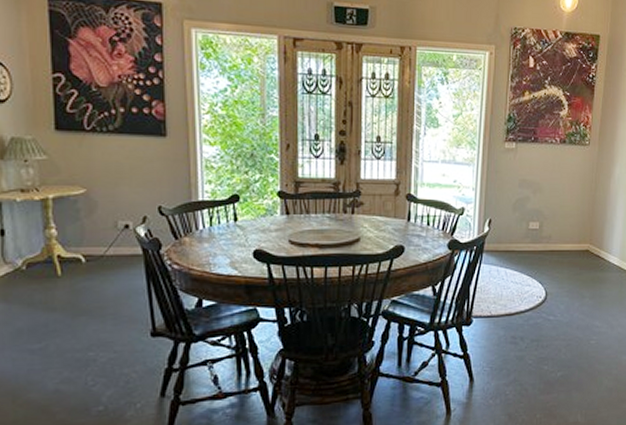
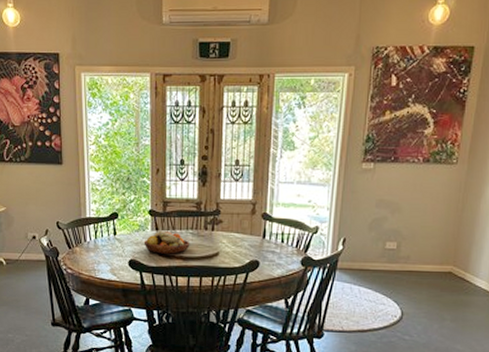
fruit bowl: none [271,216,327,242] -> present [143,231,190,254]

